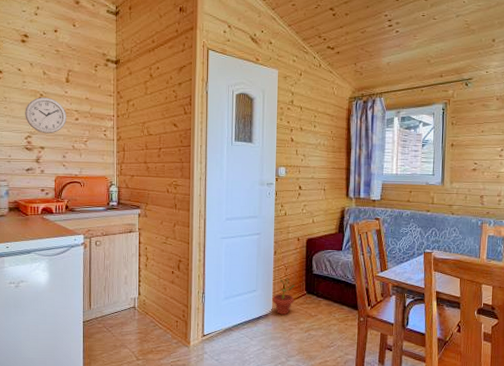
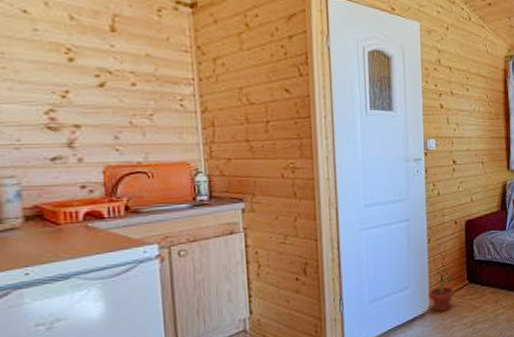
wall clock: present [25,97,66,134] -> none [40,53,116,106]

